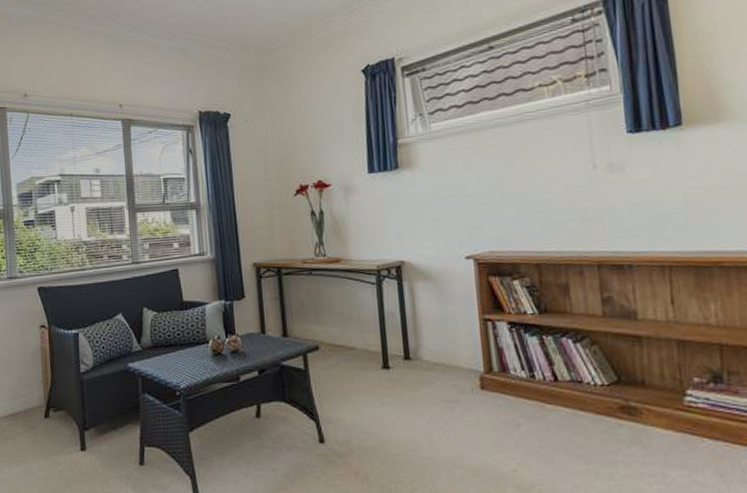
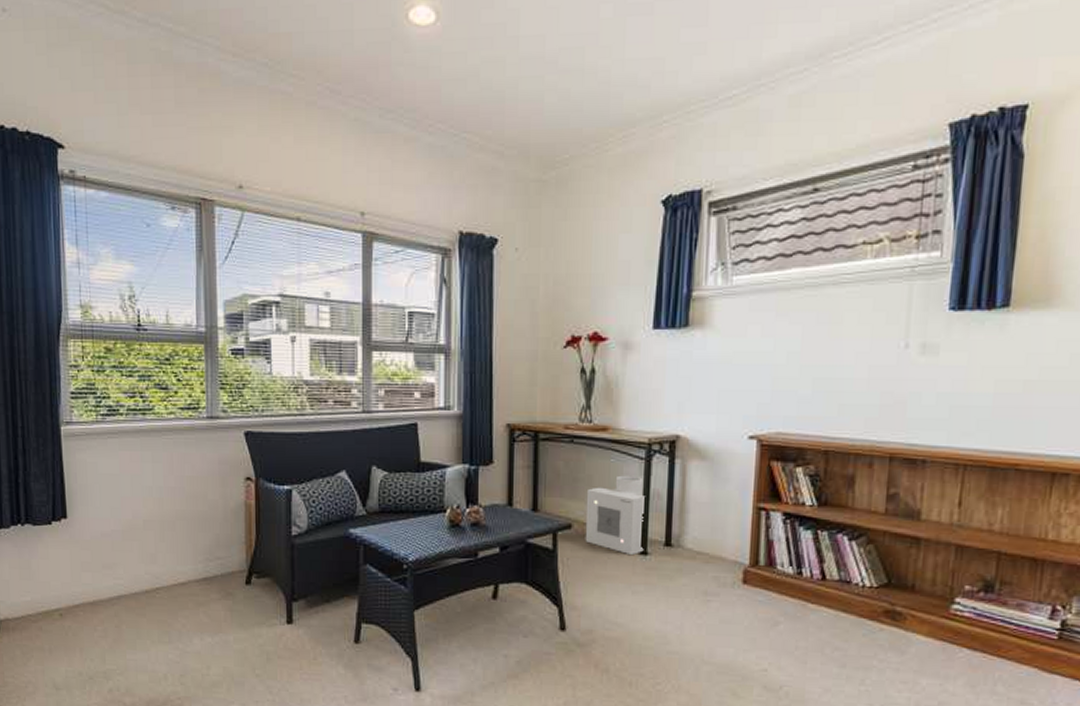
air purifier: none [328,299,386,371] -> present [585,475,646,556]

